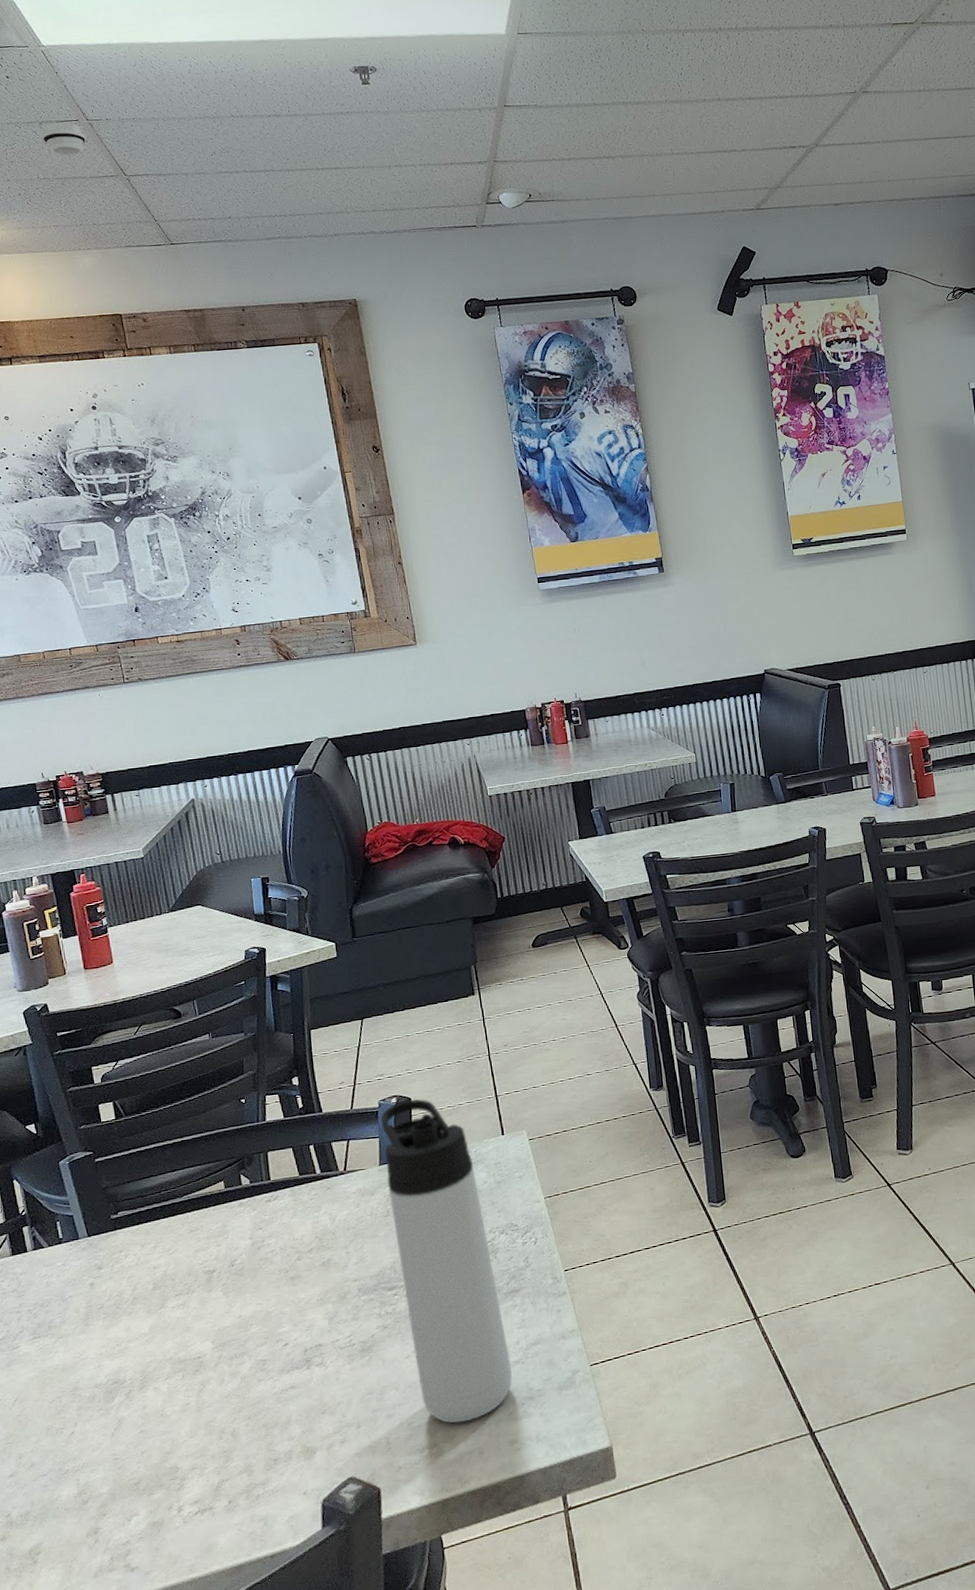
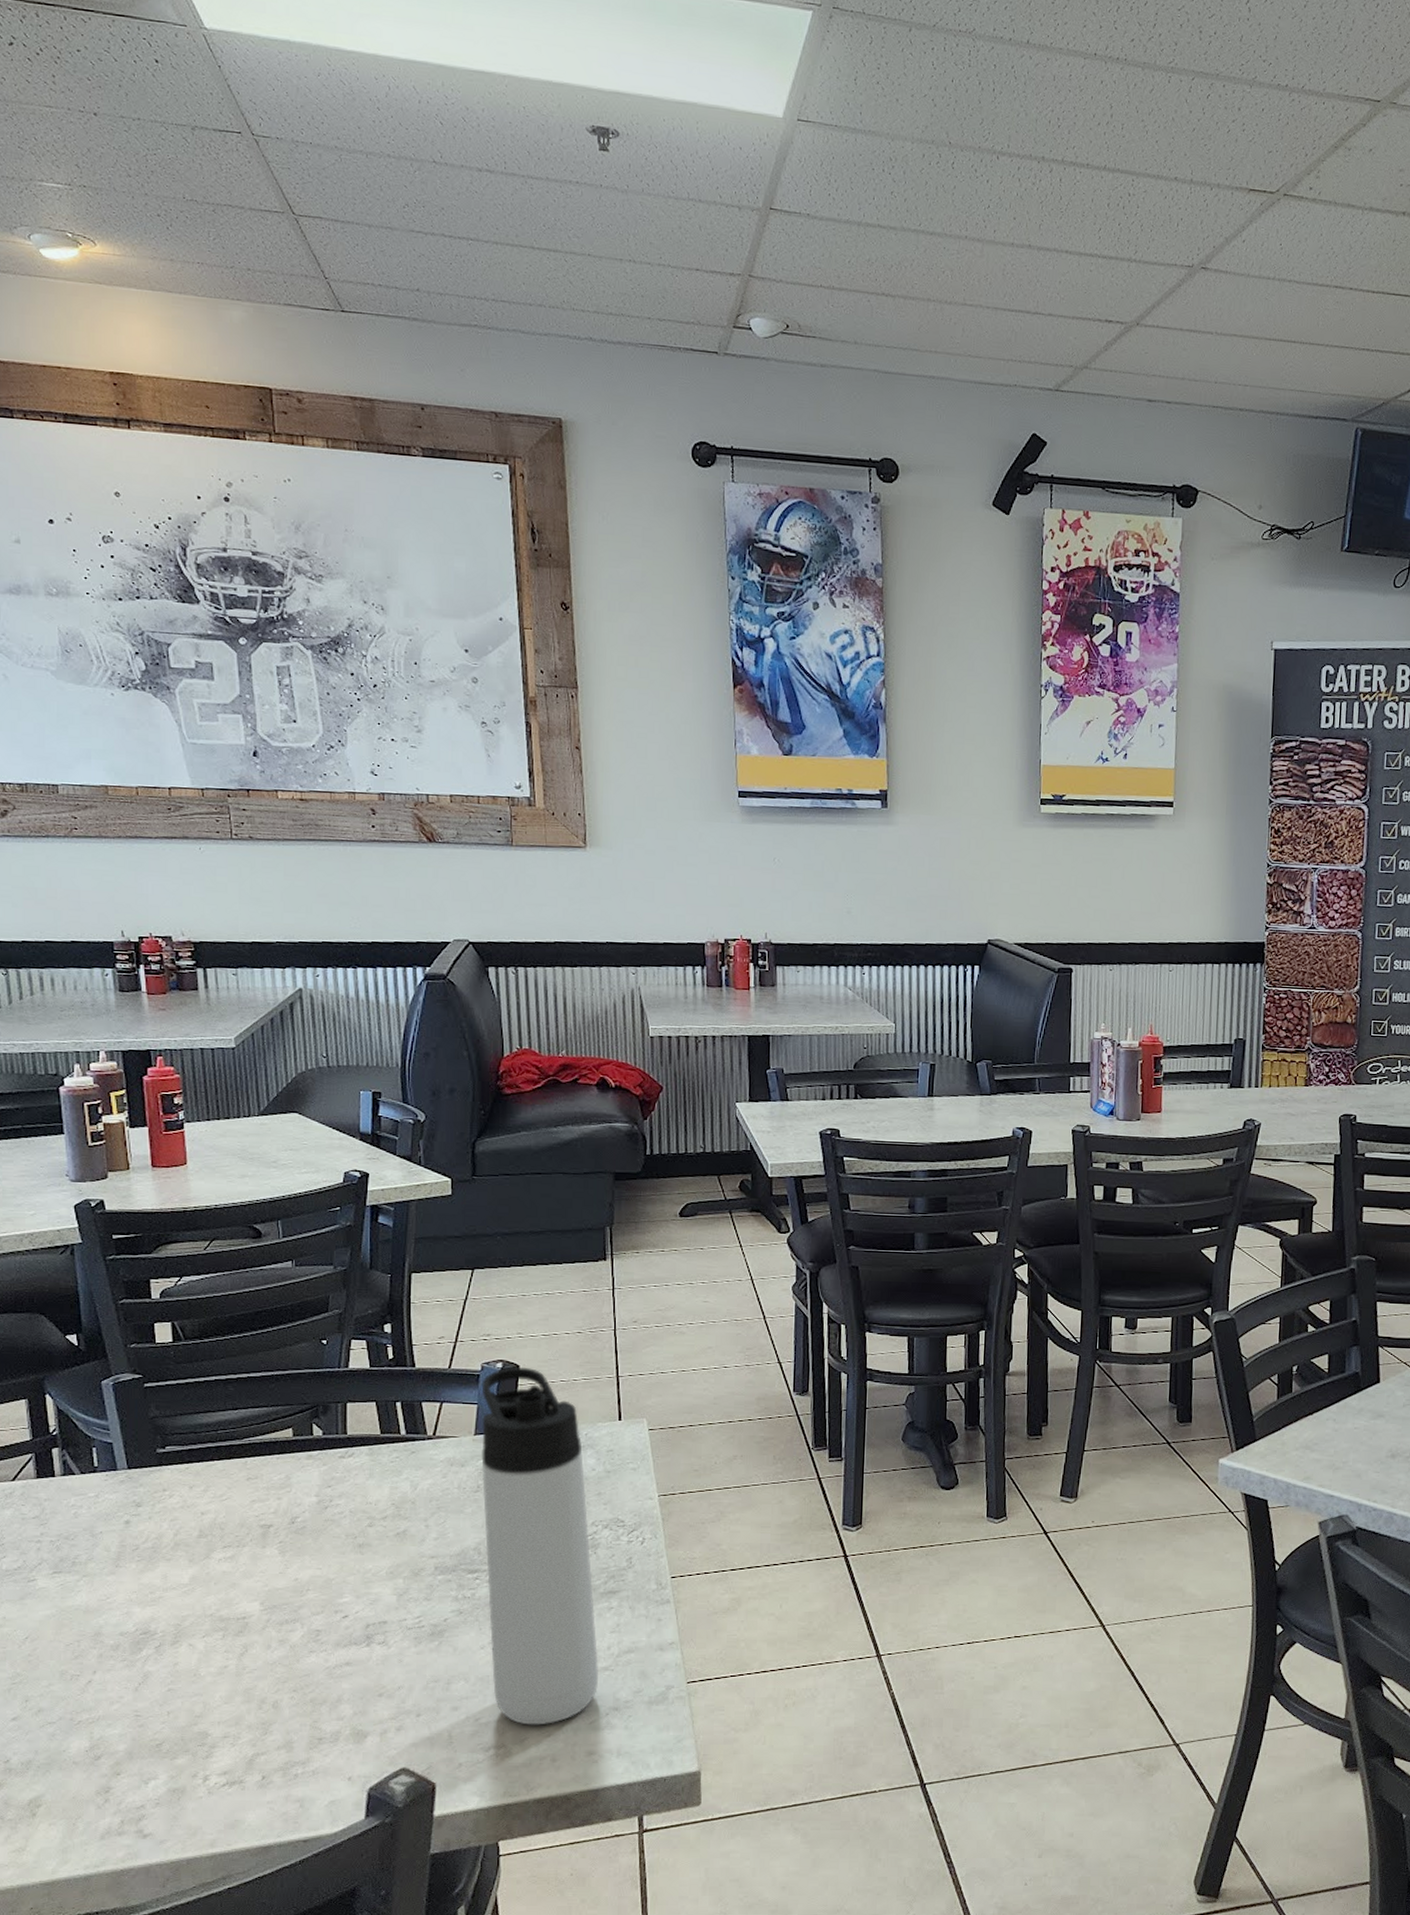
smoke detector: present [42,122,86,156] -> none [194,130,248,178]

